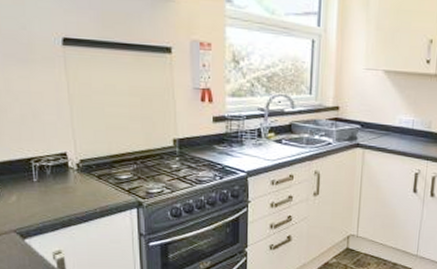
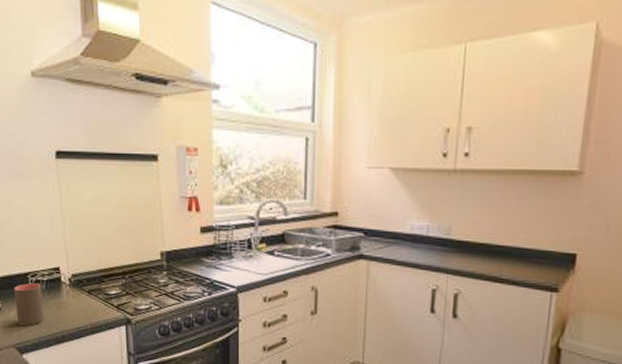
cup: none [15,168,50,212] -> present [14,283,45,327]

